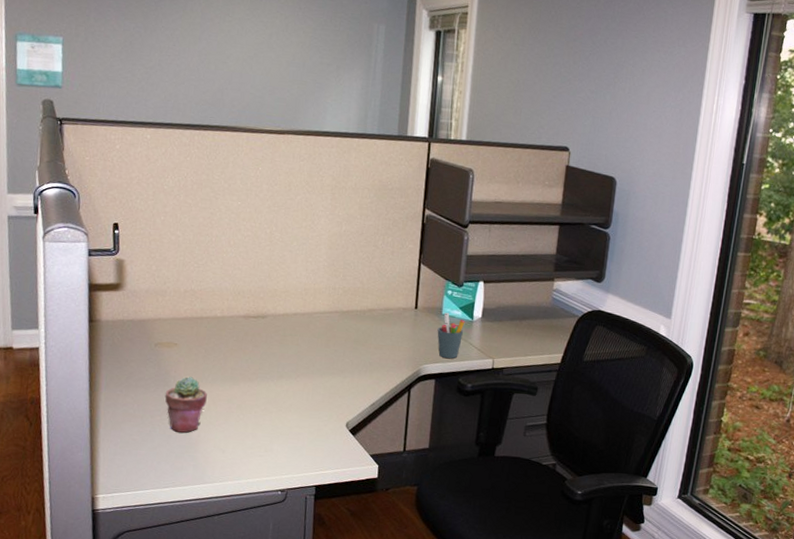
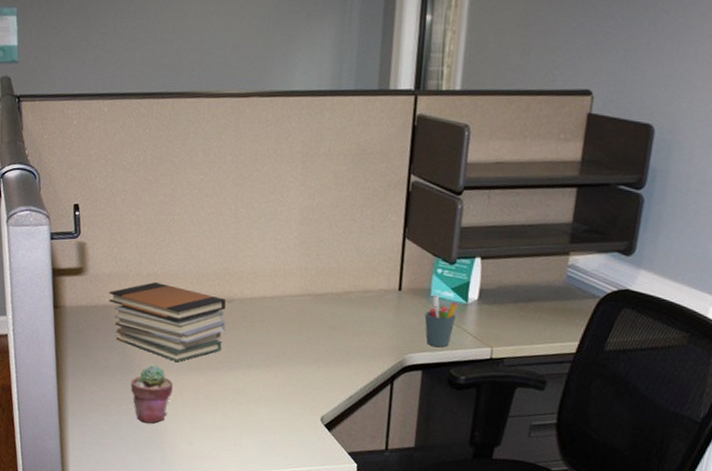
book stack: none [145,298,260,373] -> present [108,281,226,362]

